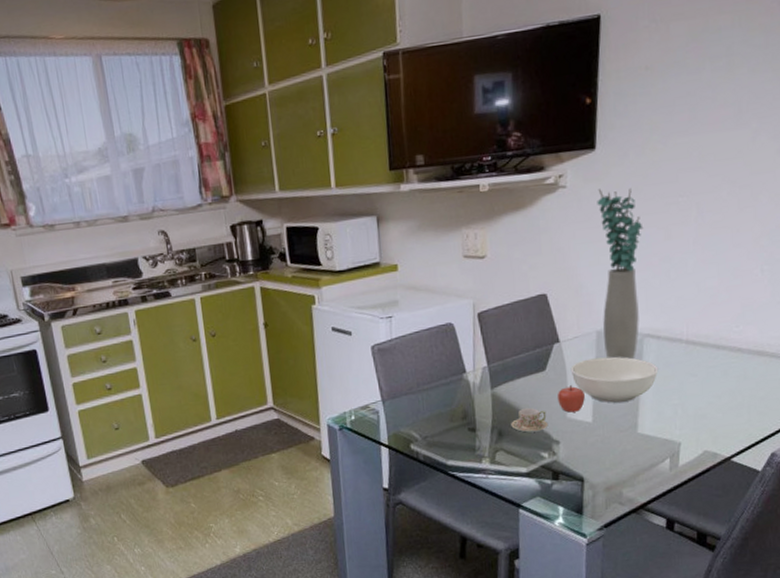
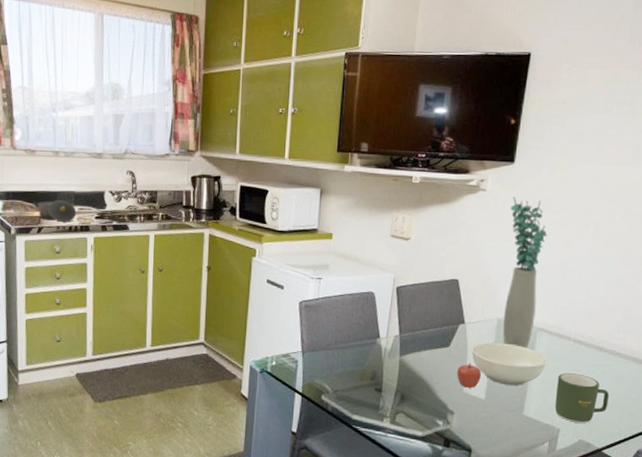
cooking pot: none [63,275,112,300] -> present [33,200,77,222]
teacup: present [511,408,549,433] -> none [413,378,446,401]
mug: none [672,378,733,433] -> present [554,373,609,423]

